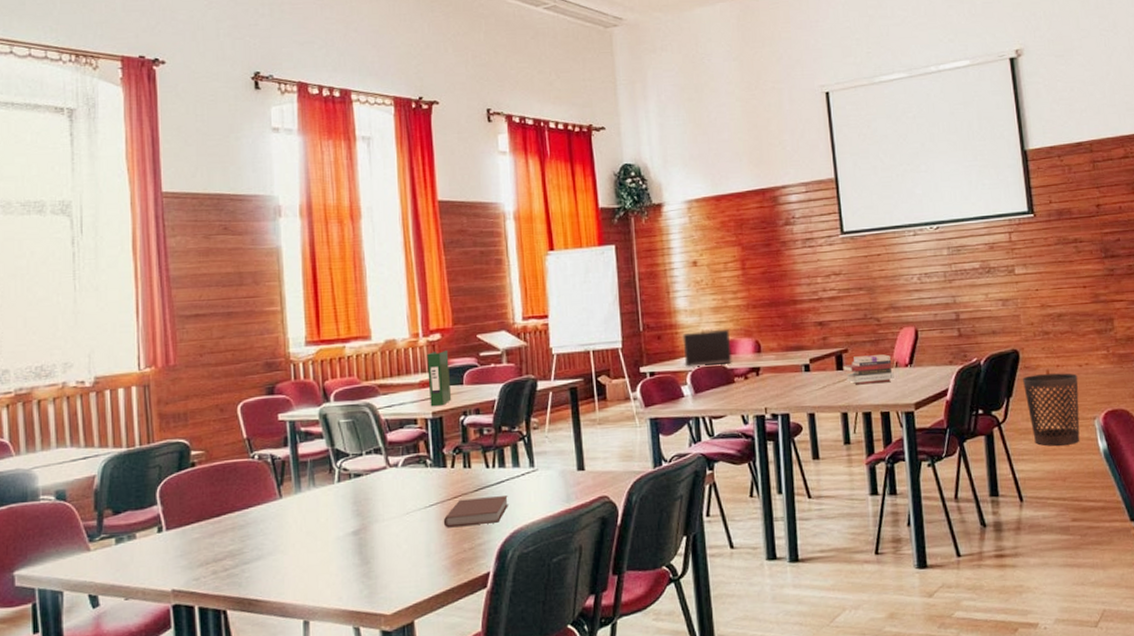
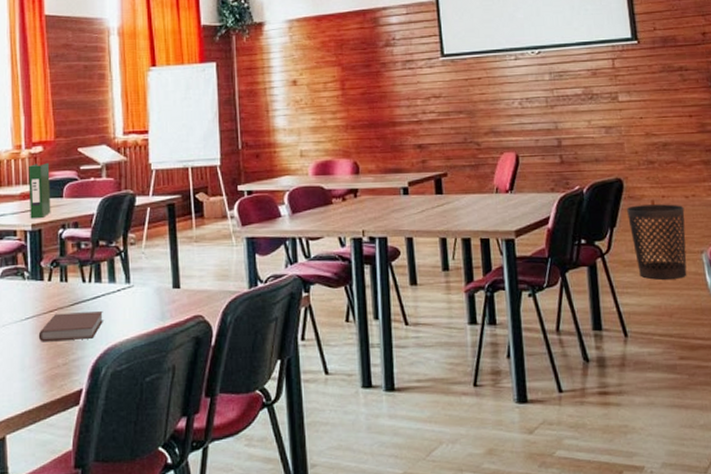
laptop computer: present [682,329,732,368] -> none [281,149,330,188]
books: present [843,354,895,385] -> none [442,179,495,210]

